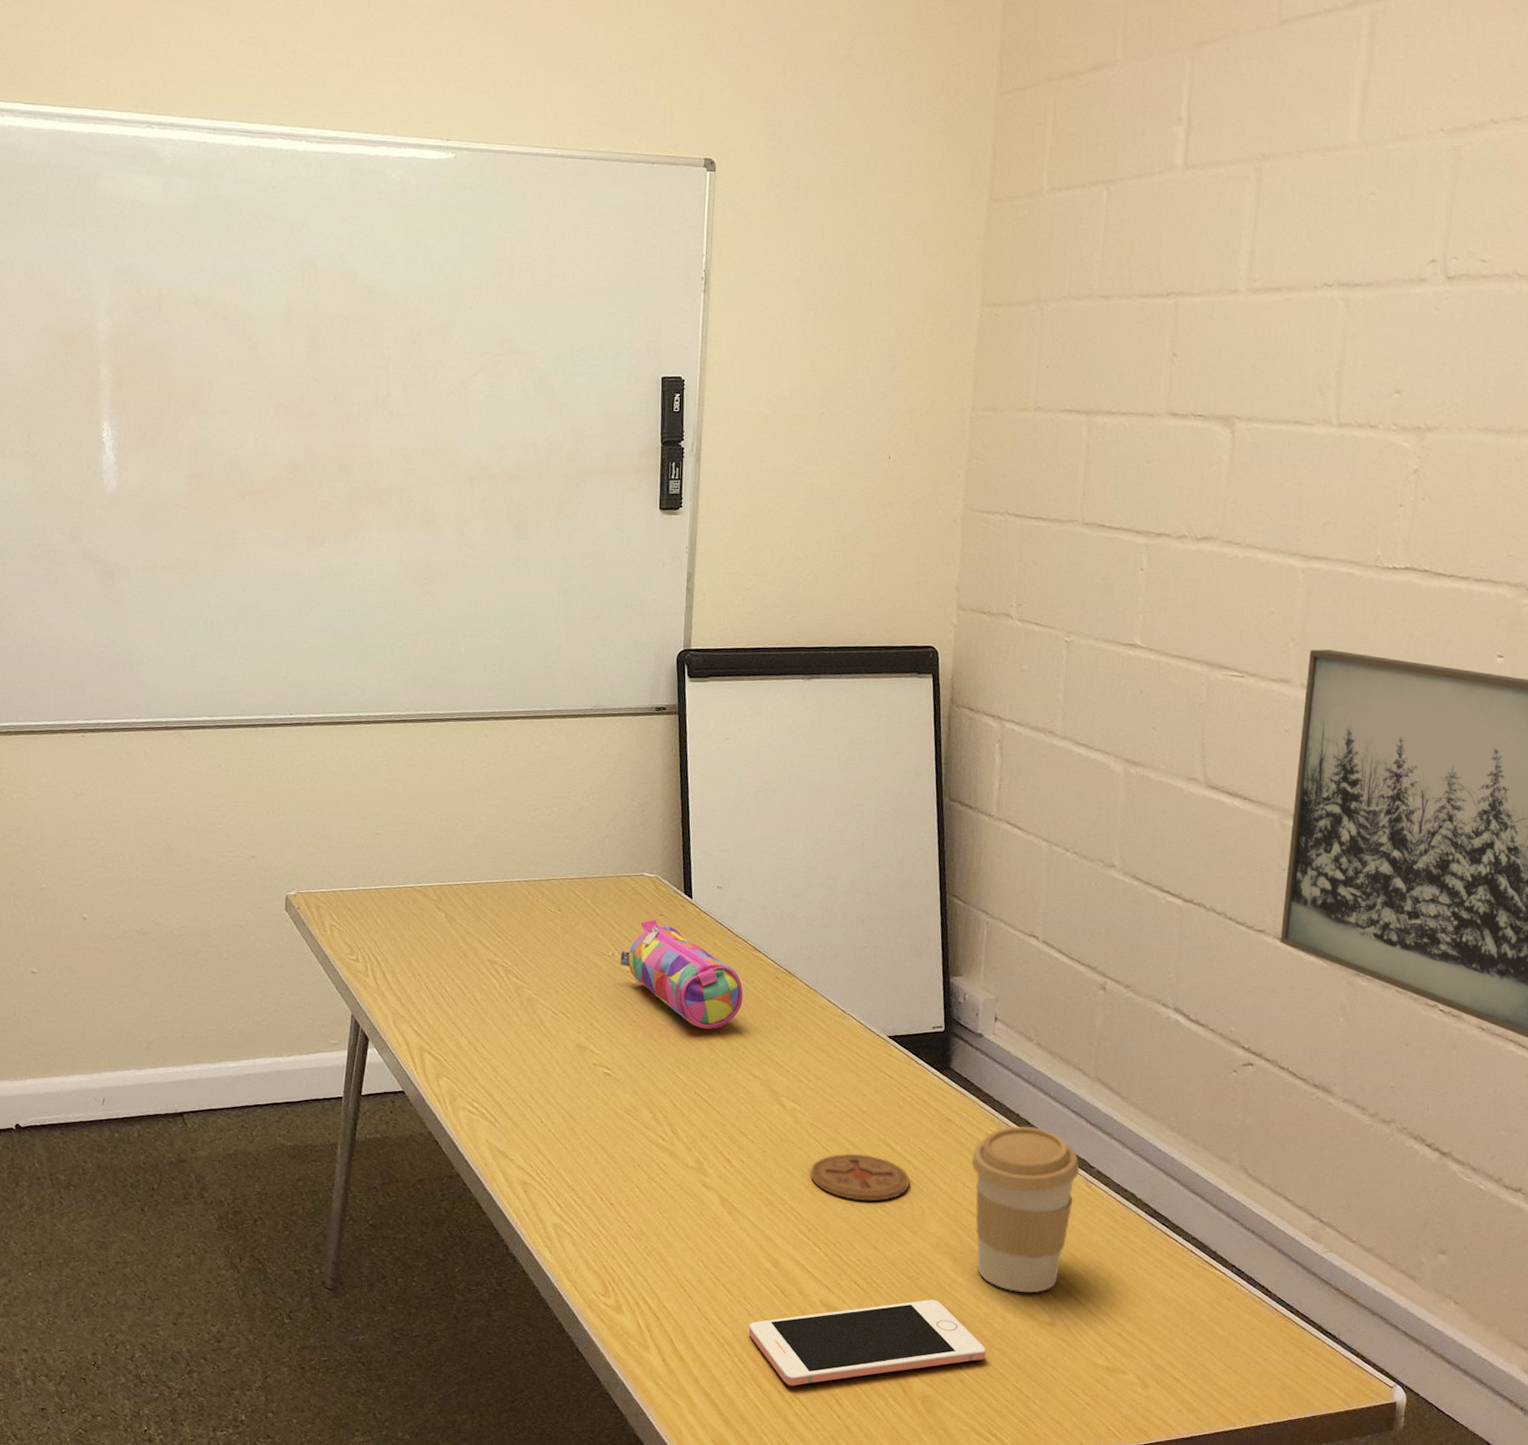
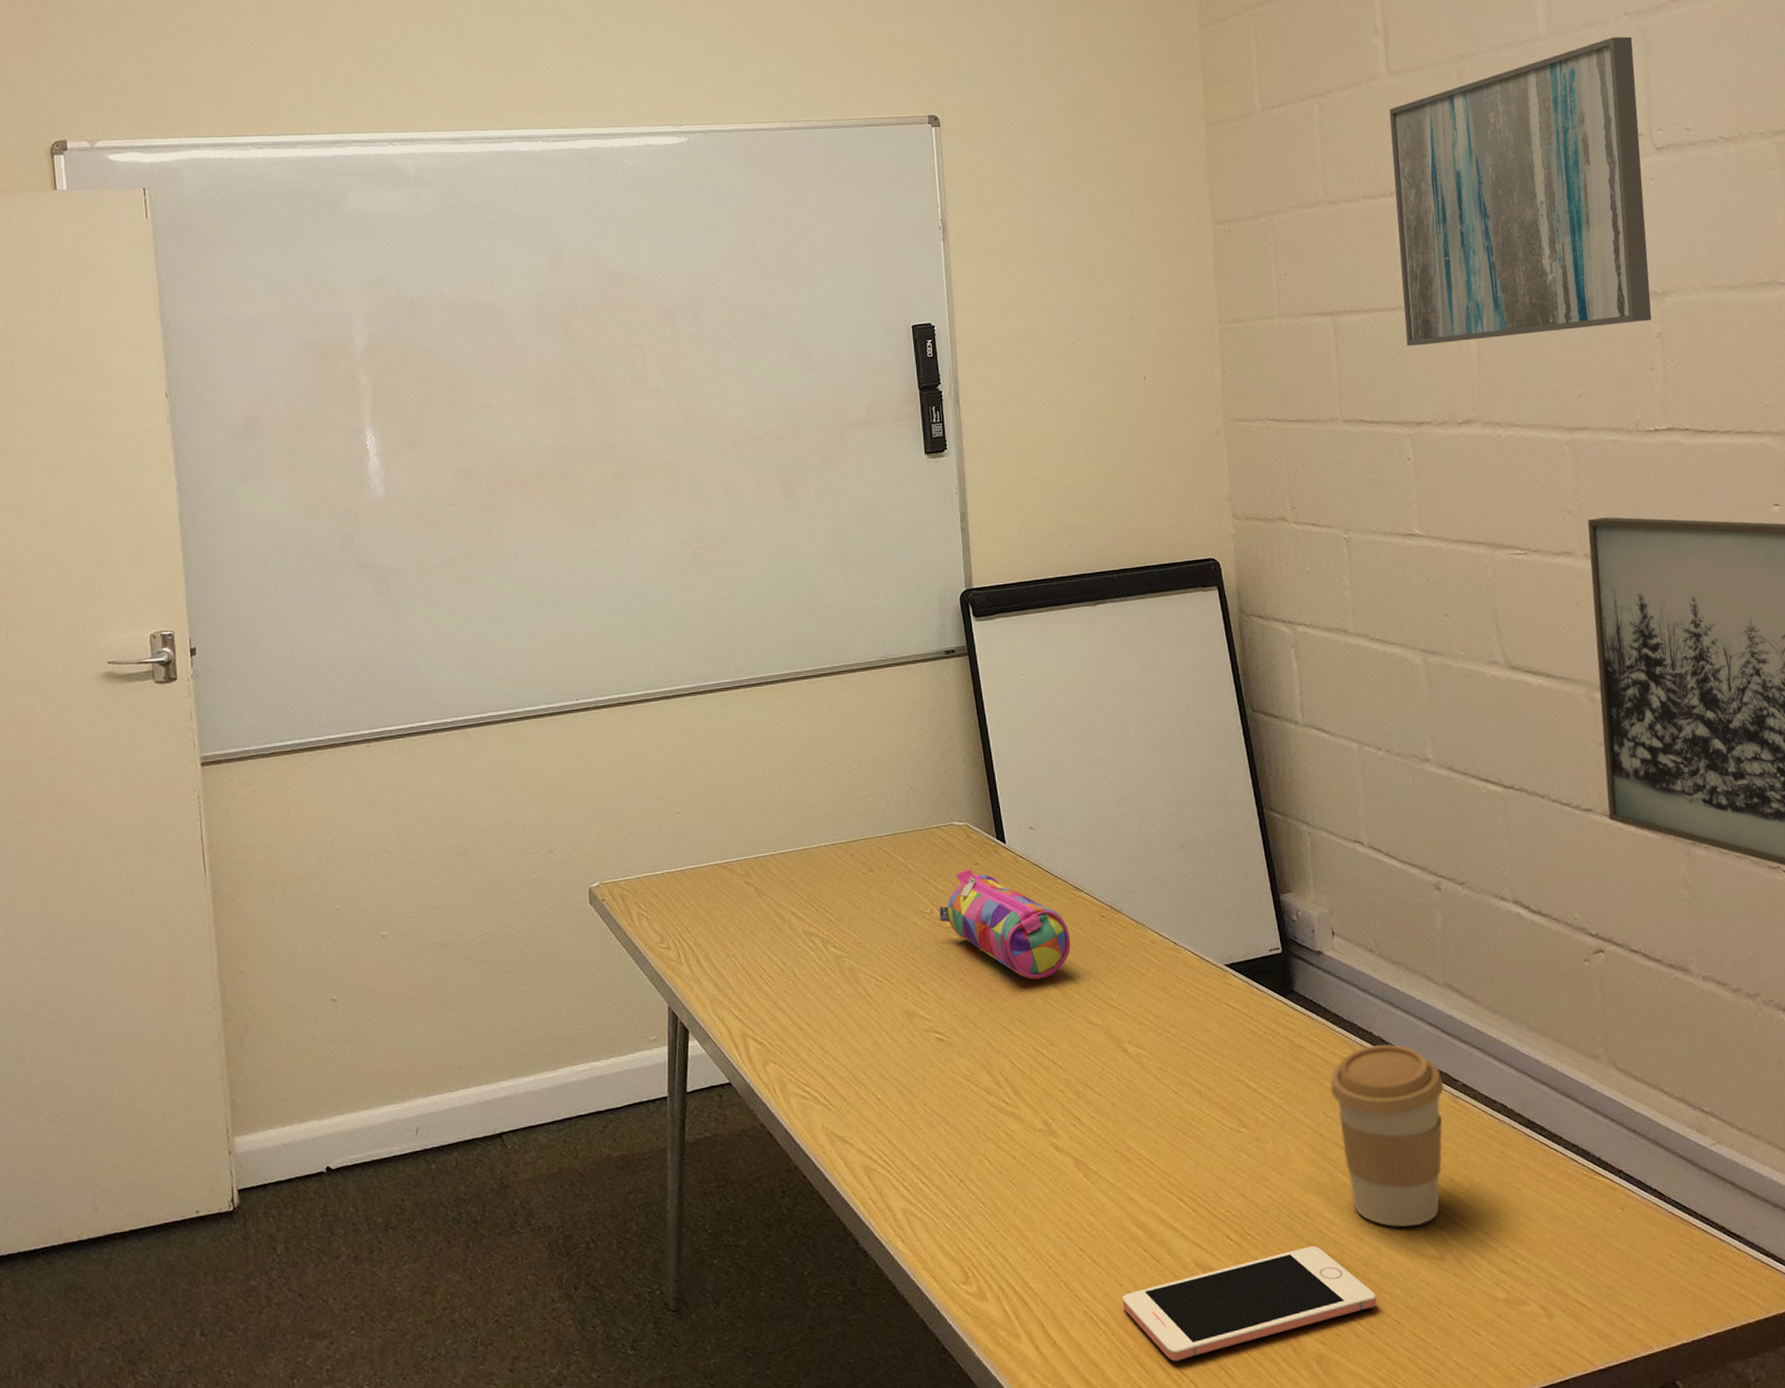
coaster: present [811,1153,910,1201] -> none [1165,1094,1270,1146]
wall art: none [1159,153,1444,456] -> present [1389,36,1652,347]

